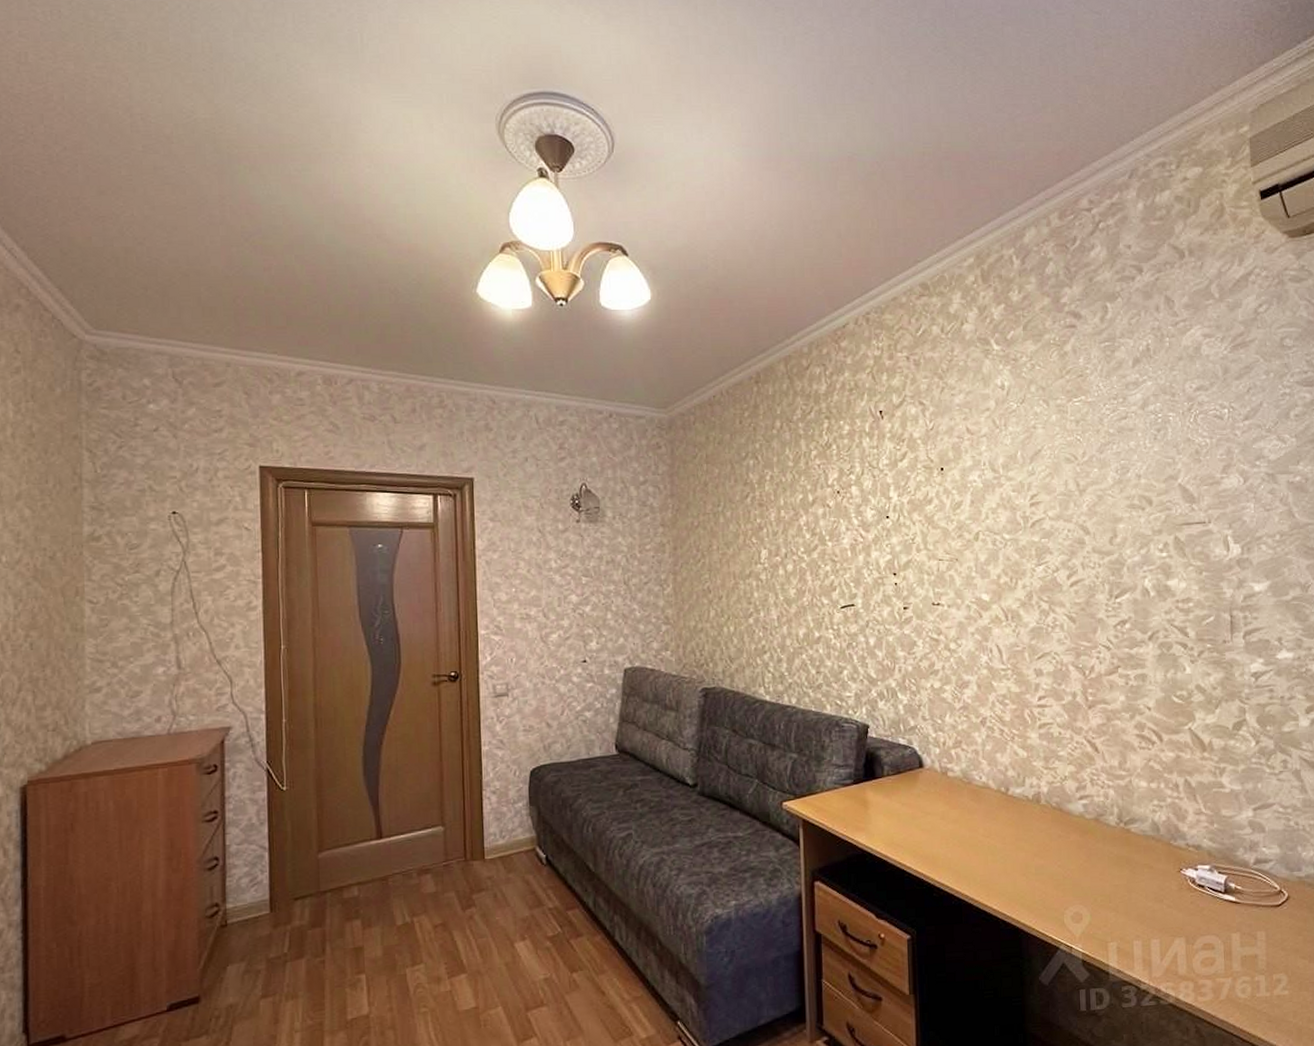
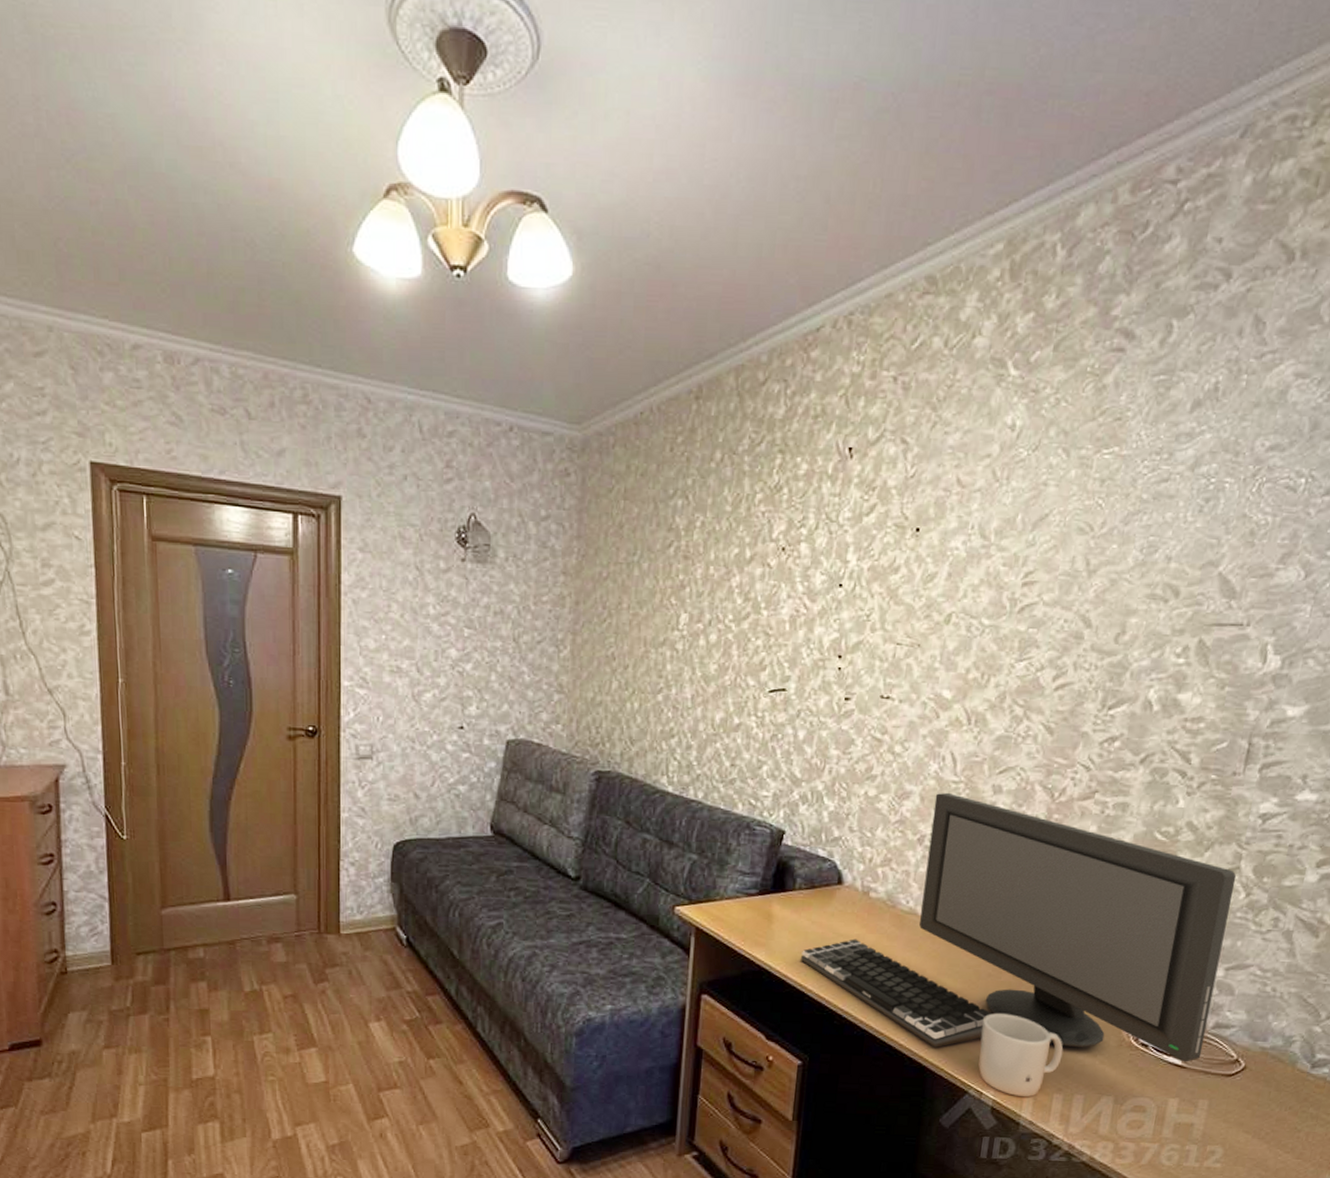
computer keyboard: none [897,815,1068,909] -> present [801,939,993,1047]
computer monitor: none [989,679,1250,898] -> present [919,793,1237,1062]
mug: none [1060,870,1134,947] -> present [978,1013,1064,1097]

